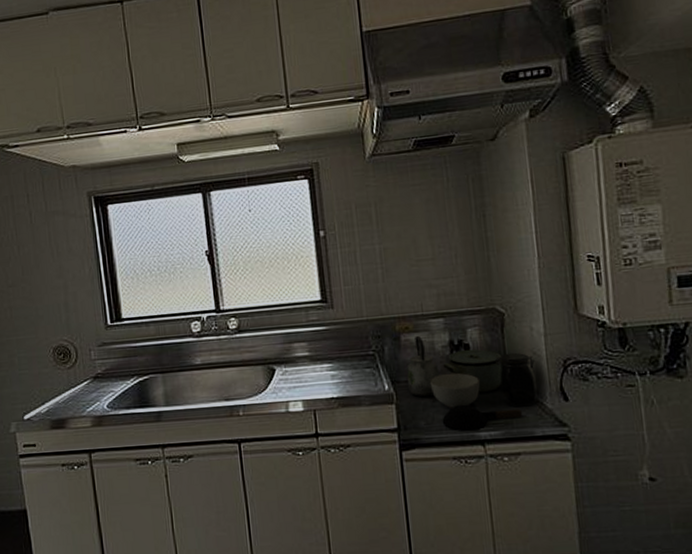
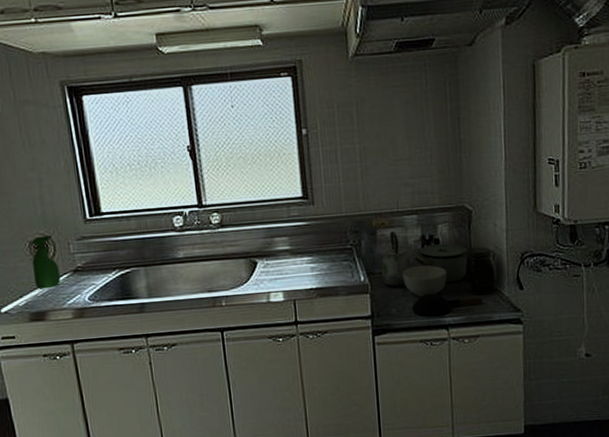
spray bottle: none [55,341,82,396] -> present [32,235,61,289]

